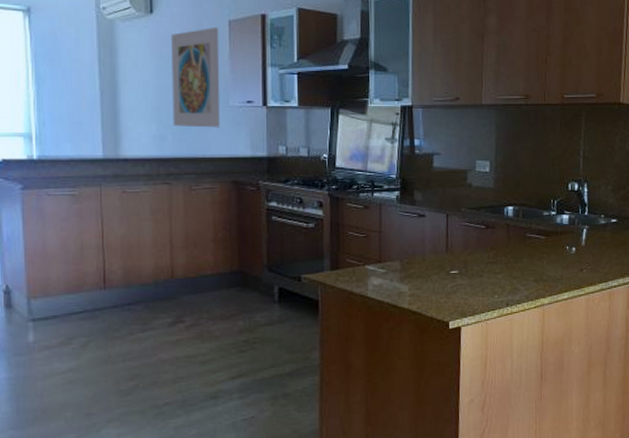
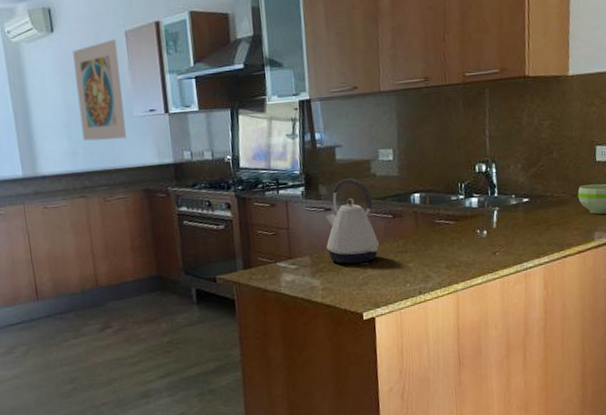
kettle: none [417,186,471,272] -> present [326,178,380,264]

